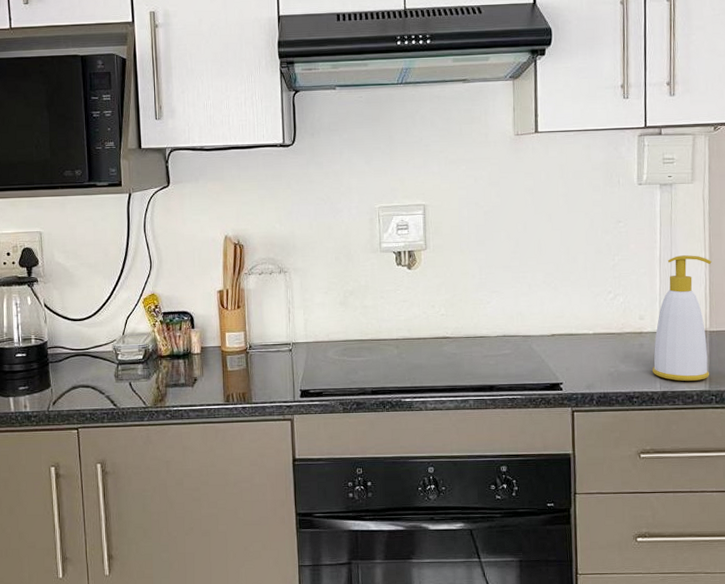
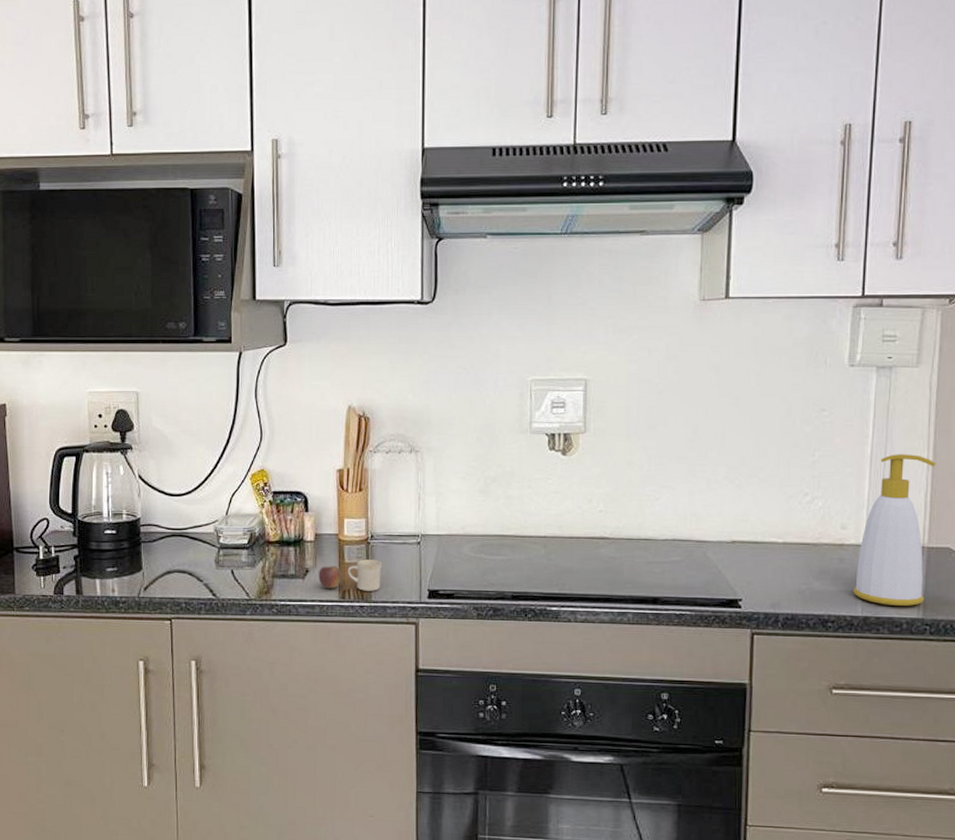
mug: none [205,367,260,394] -> present [318,559,382,591]

